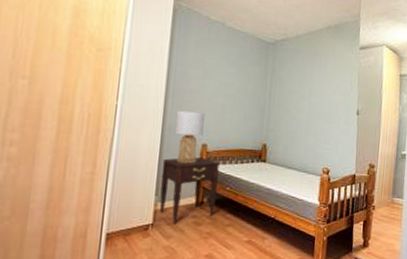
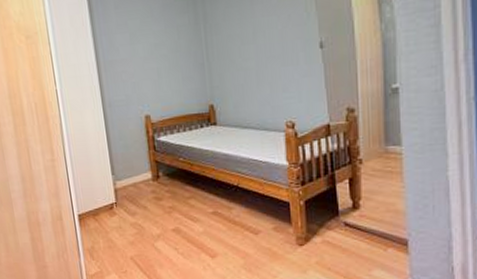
nightstand: present [159,156,220,224] -> none [111,129,172,201]
lamp: present [174,110,205,164] -> none [112,81,144,139]

